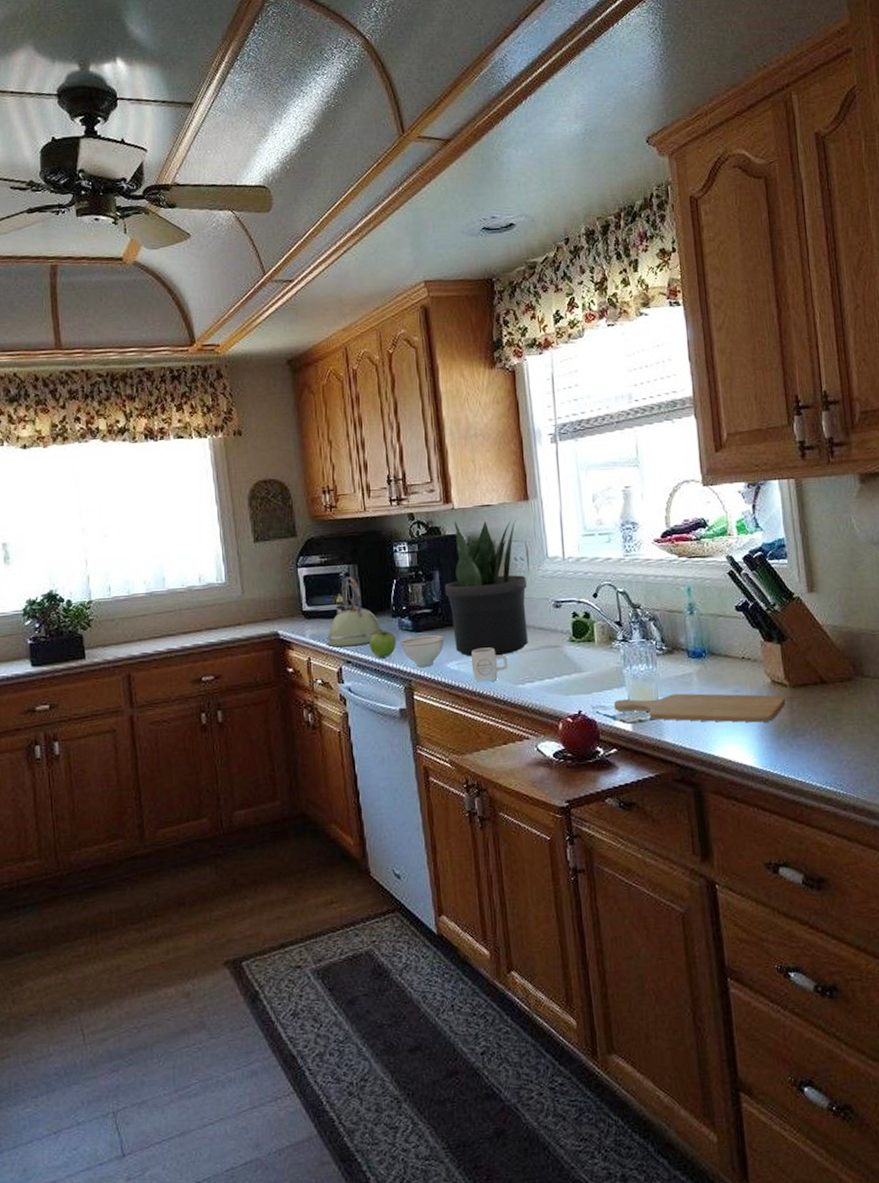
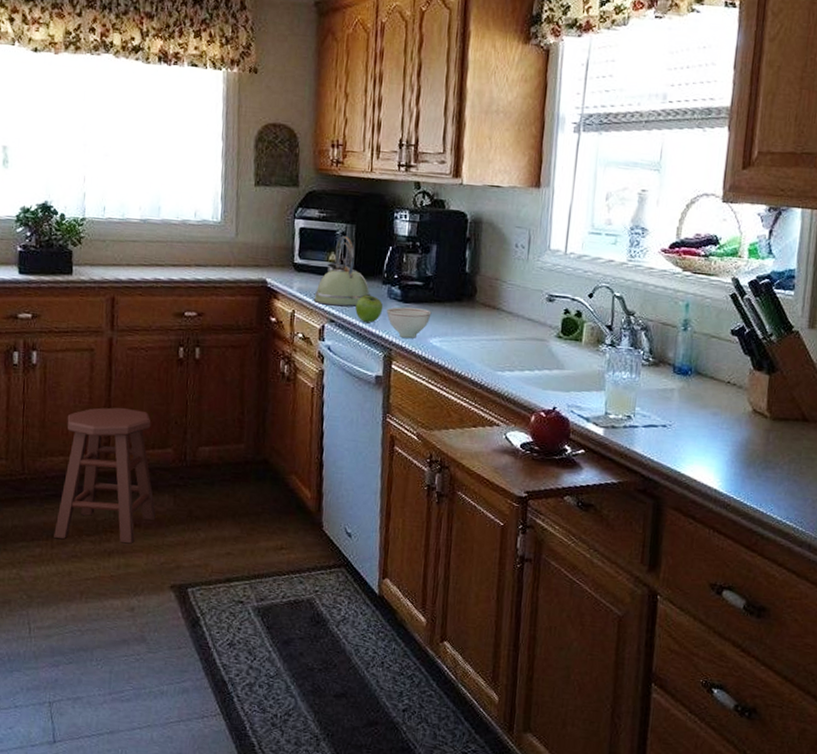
stool: none [97,784,200,932] -> present [54,407,156,544]
planter: present [445,521,528,657] -> none [439,197,524,340]
mug: present [471,647,508,684] -> none [454,328,491,365]
chopping board: present [613,693,786,723] -> none [589,403,763,449]

